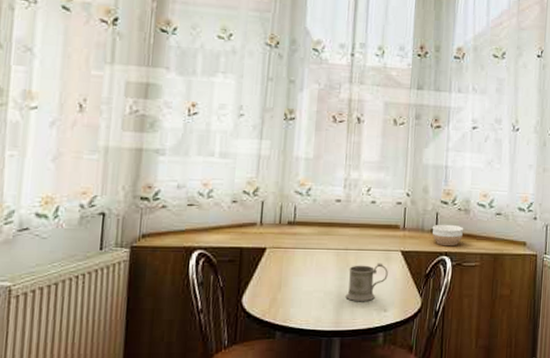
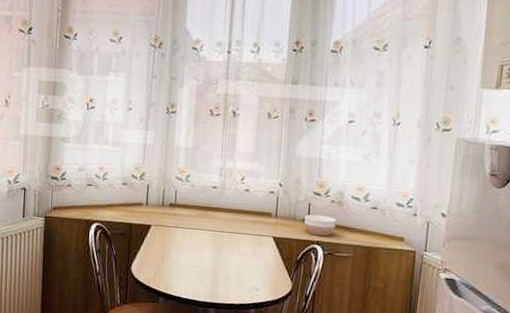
mug: present [345,263,388,302] -> none [220,246,260,280]

